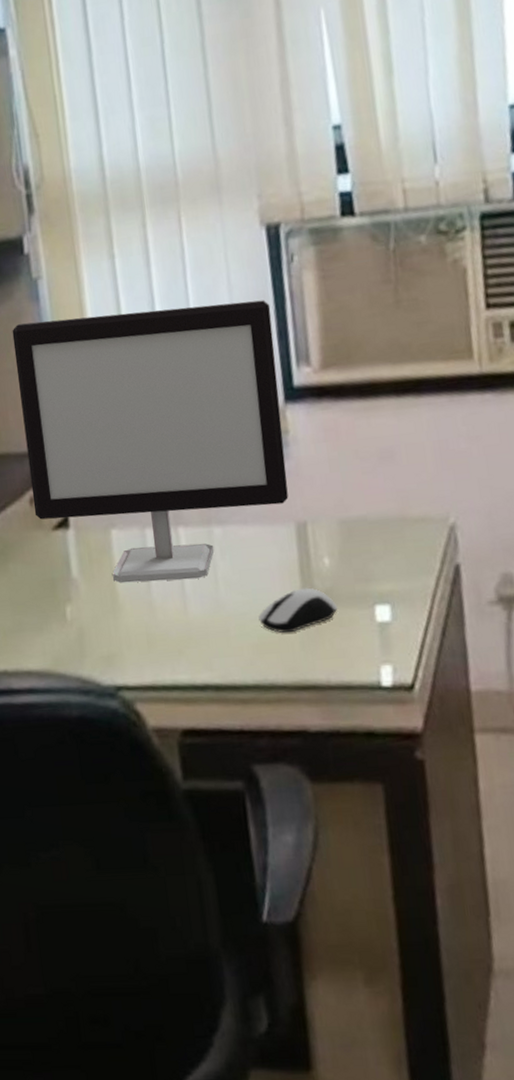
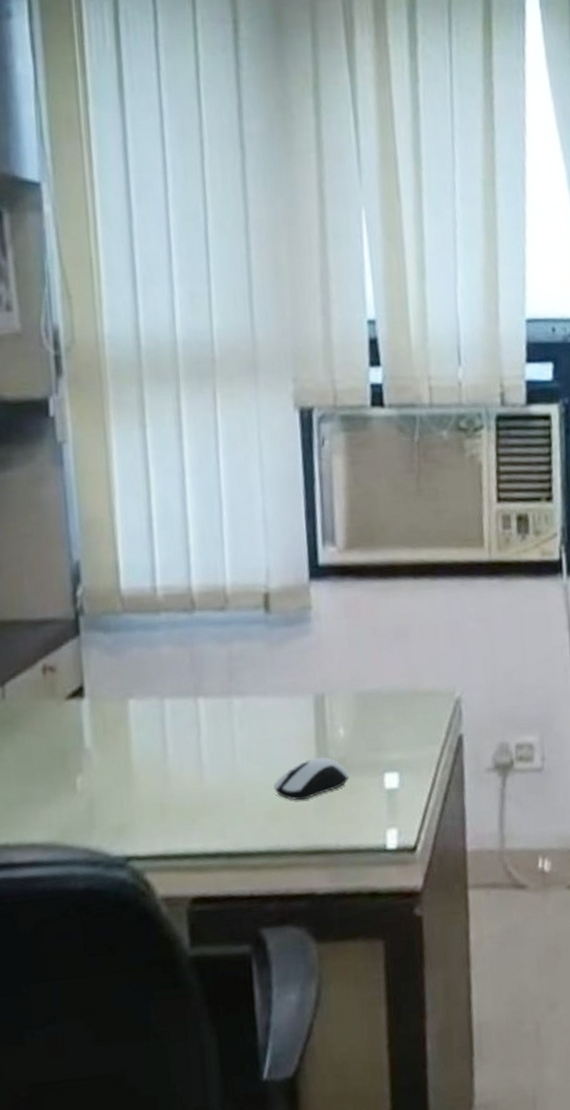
computer monitor: present [12,300,288,583] -> none [32,480,308,754]

